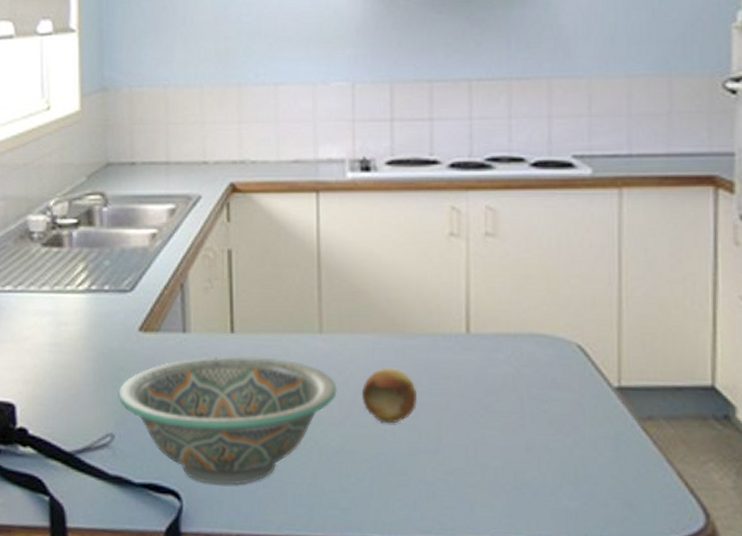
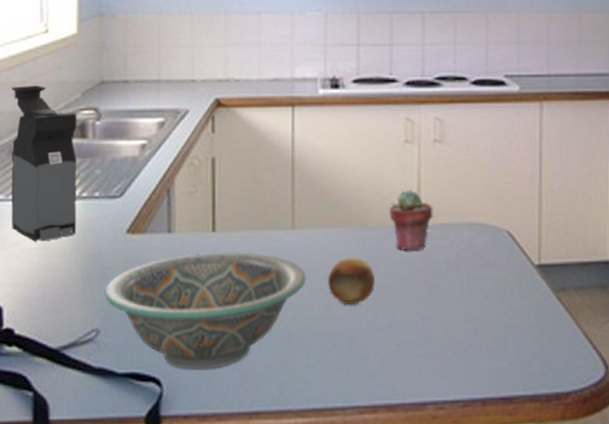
coffee maker: none [15,168,87,337] -> present [11,86,78,242]
potted succulent: none [431,292,485,364] -> present [388,190,433,251]

